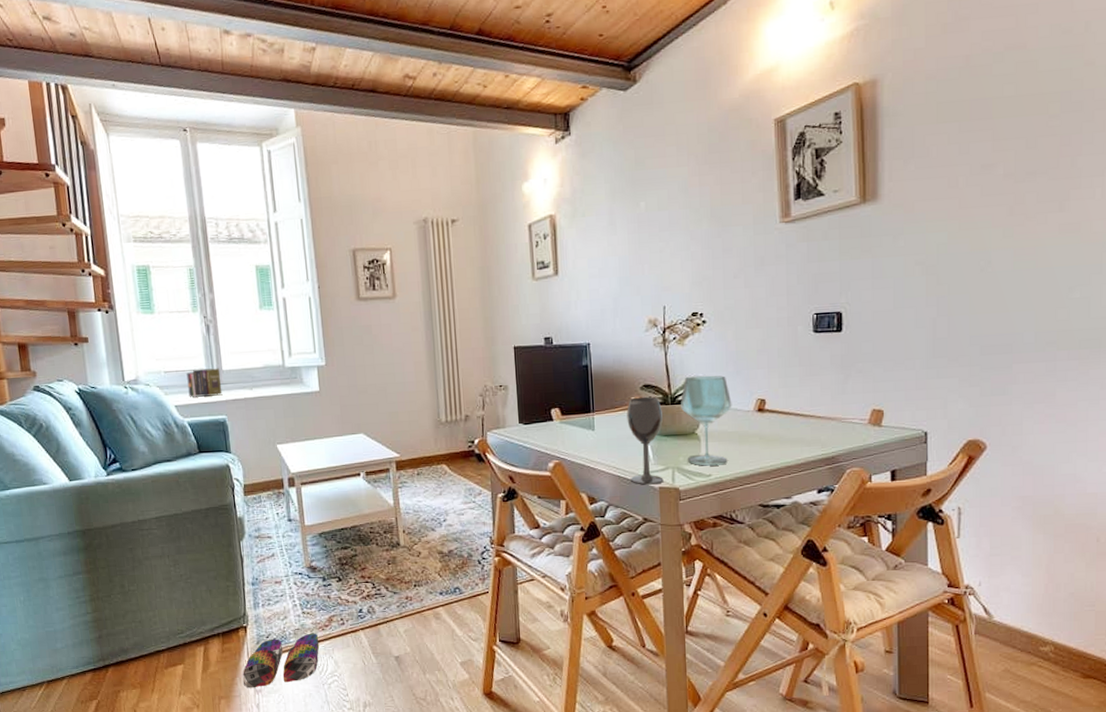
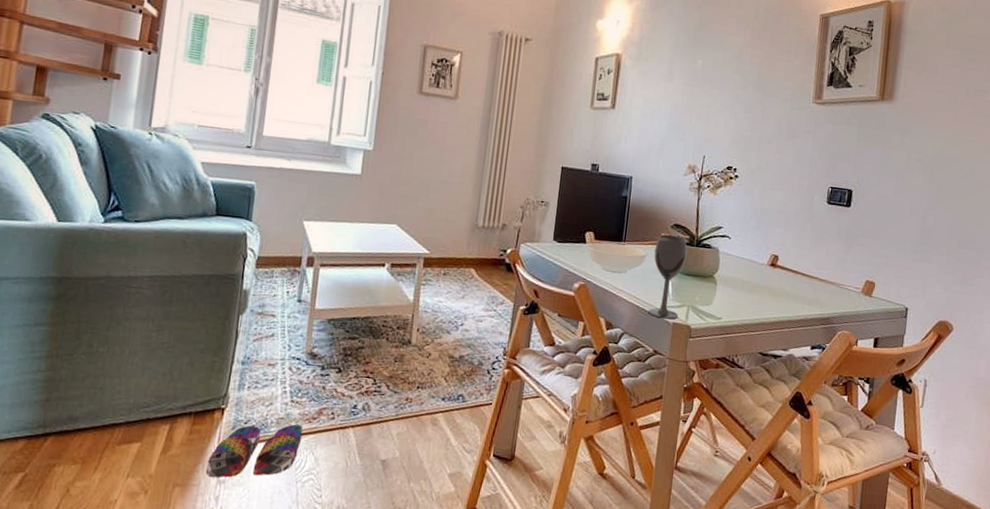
books: present [186,368,222,398] -> none [219,129,260,160]
bowl: none [555,415,621,446] -> present [587,242,649,273]
wine glass: present [680,375,732,466] -> none [702,223,750,310]

